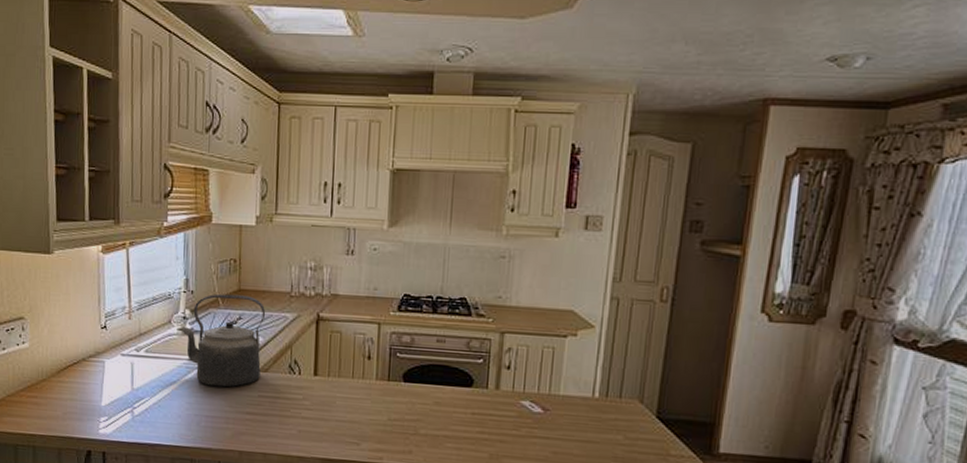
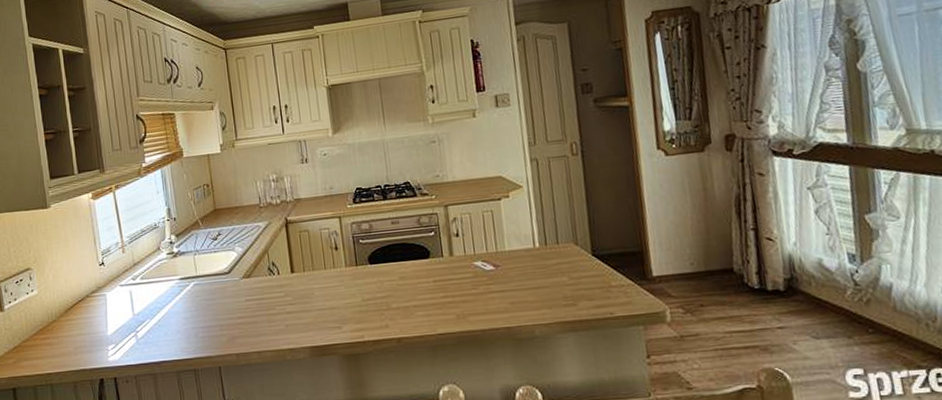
kettle: present [182,293,266,388] -> none [170,213,245,300]

